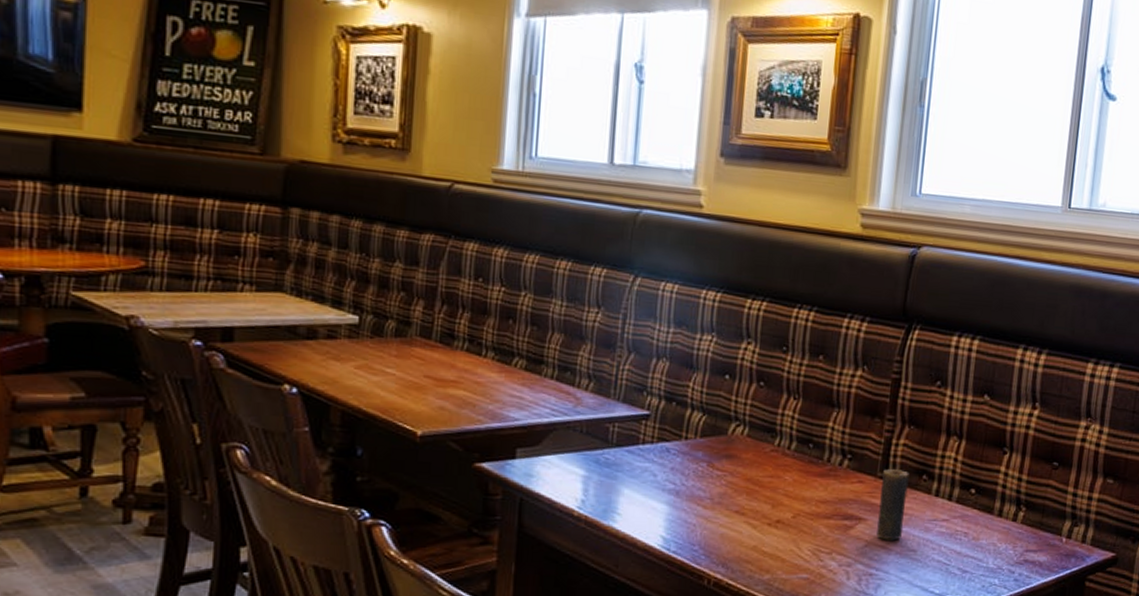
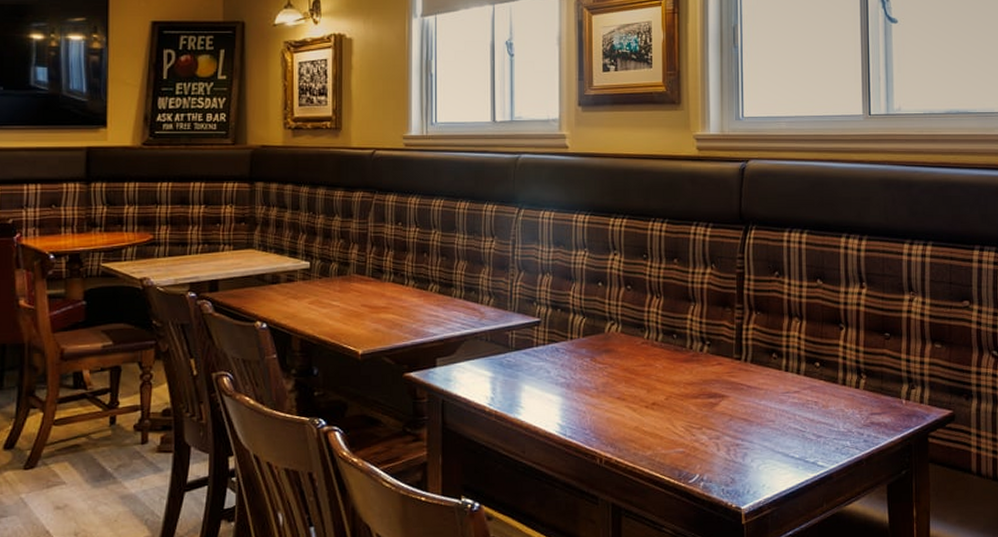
candle: present [876,468,909,541] -> none [738,350,761,414]

